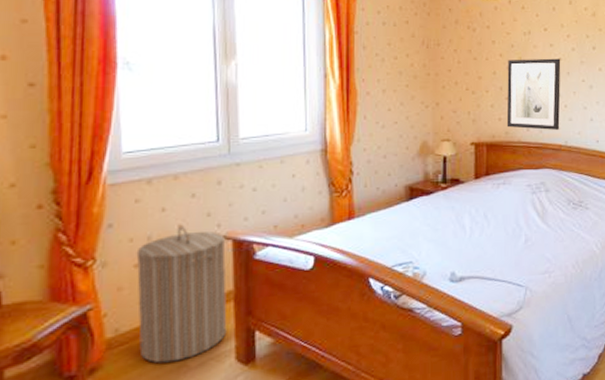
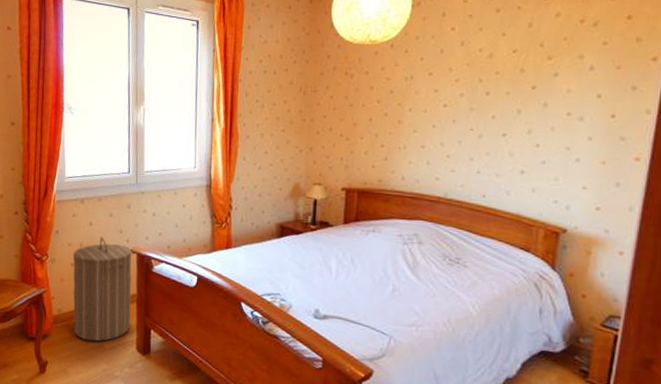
wall art: present [506,58,561,130] -> none [380,104,446,181]

